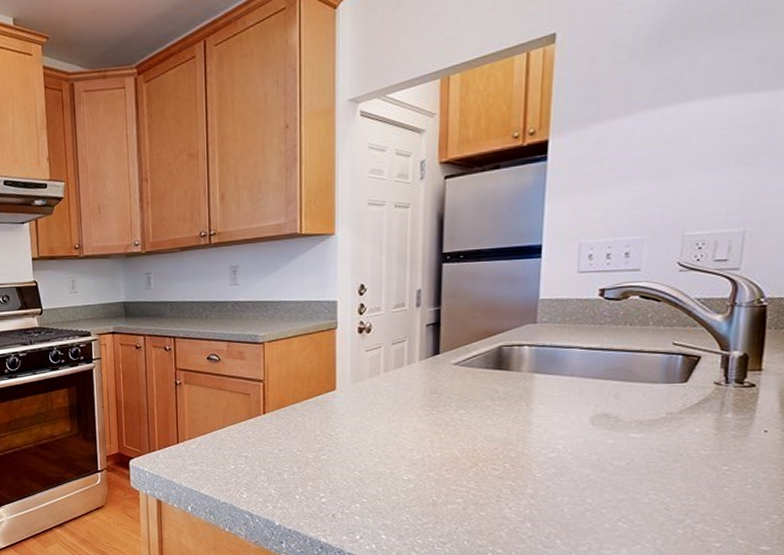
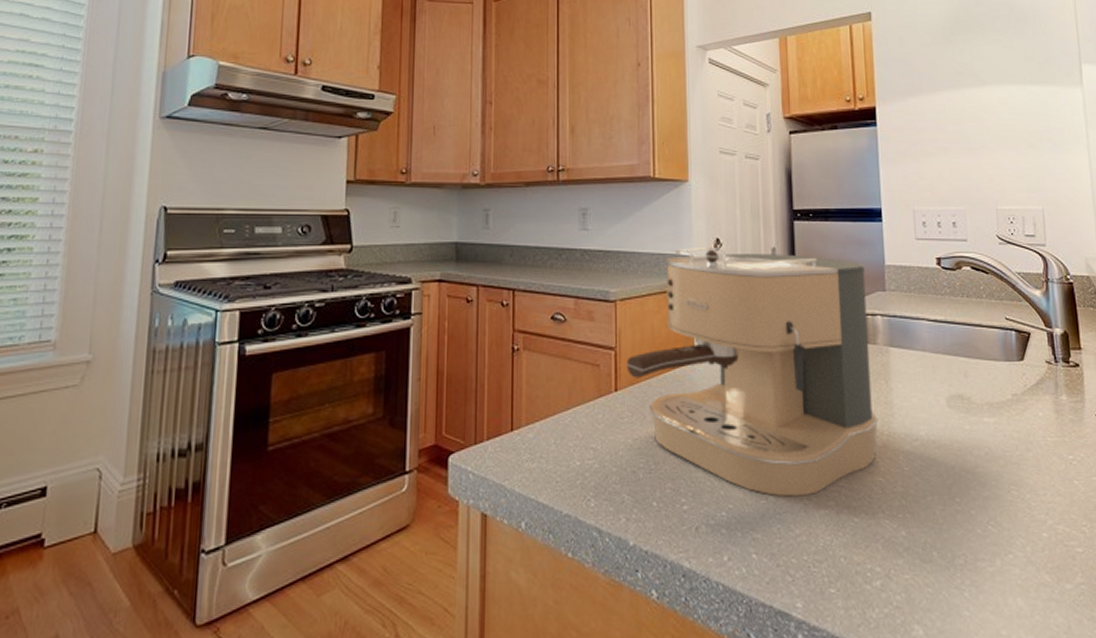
coffee maker: none [273,293,516,495] -> present [626,248,879,497]

